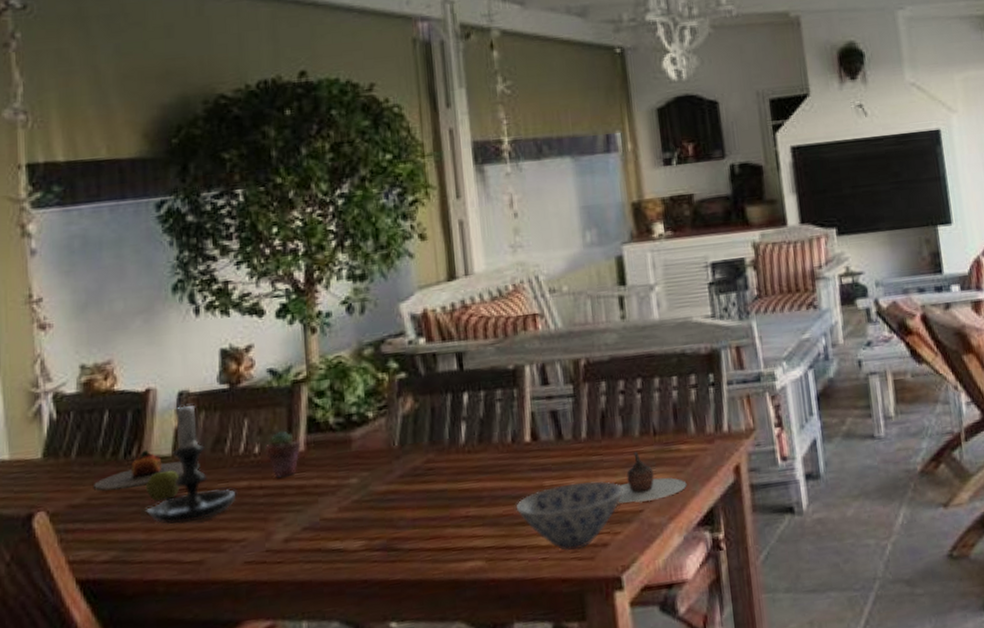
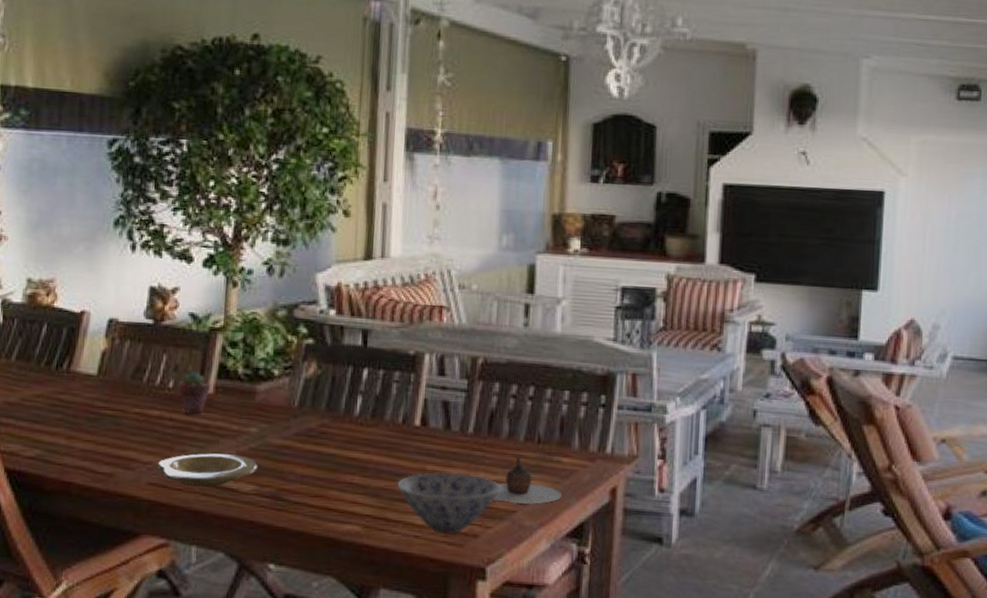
plate: present [94,449,200,491] -> none [28,365,120,398]
candle holder: present [145,399,236,525] -> none [68,326,149,438]
apple: present [145,468,180,501] -> none [71,385,102,414]
plate: none [253,511,365,556] -> present [158,453,258,487]

